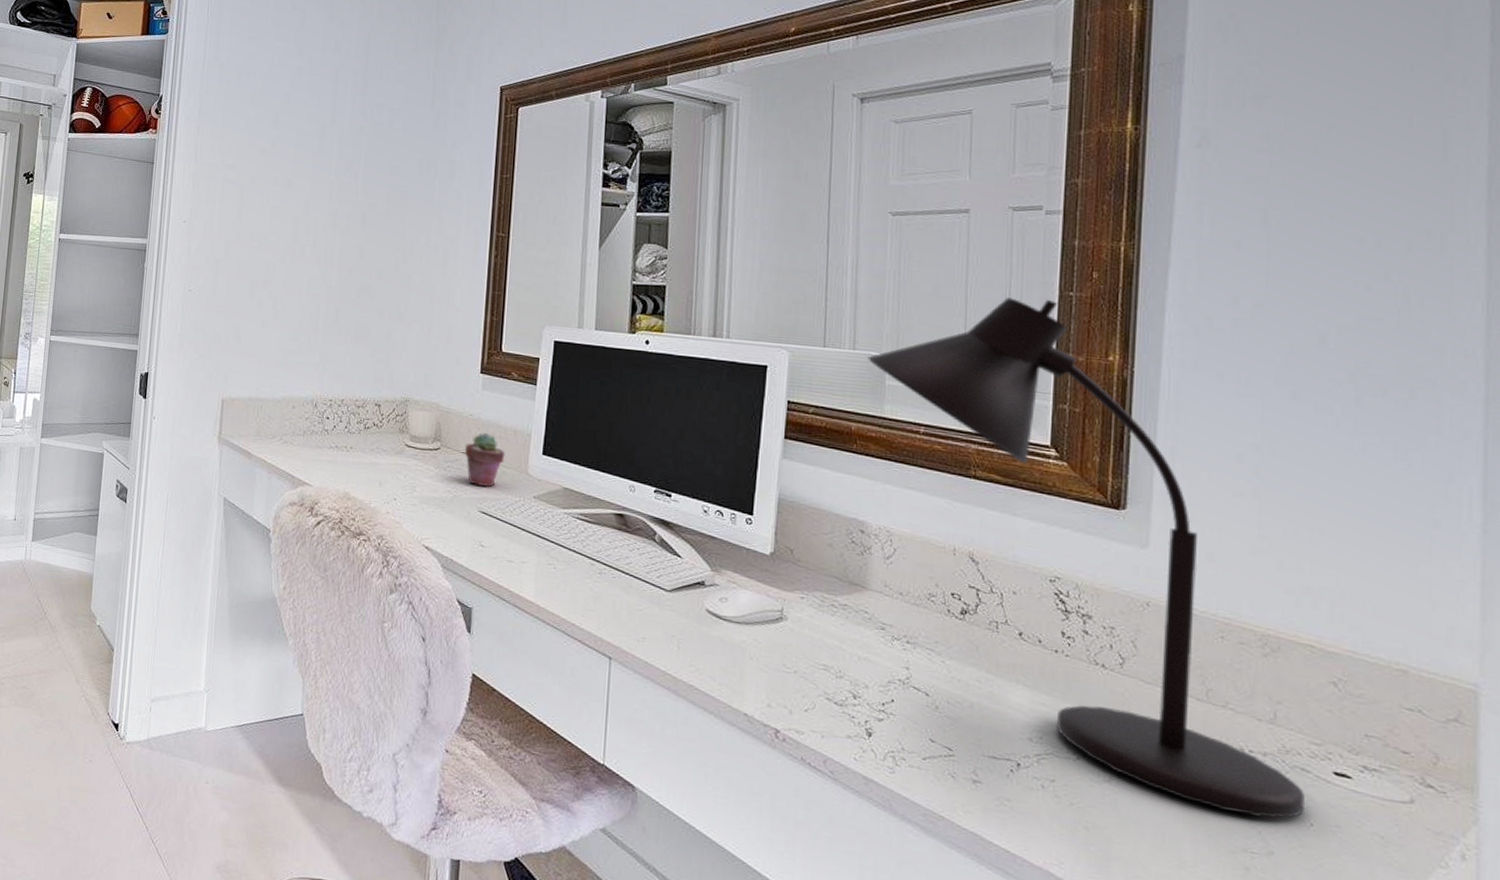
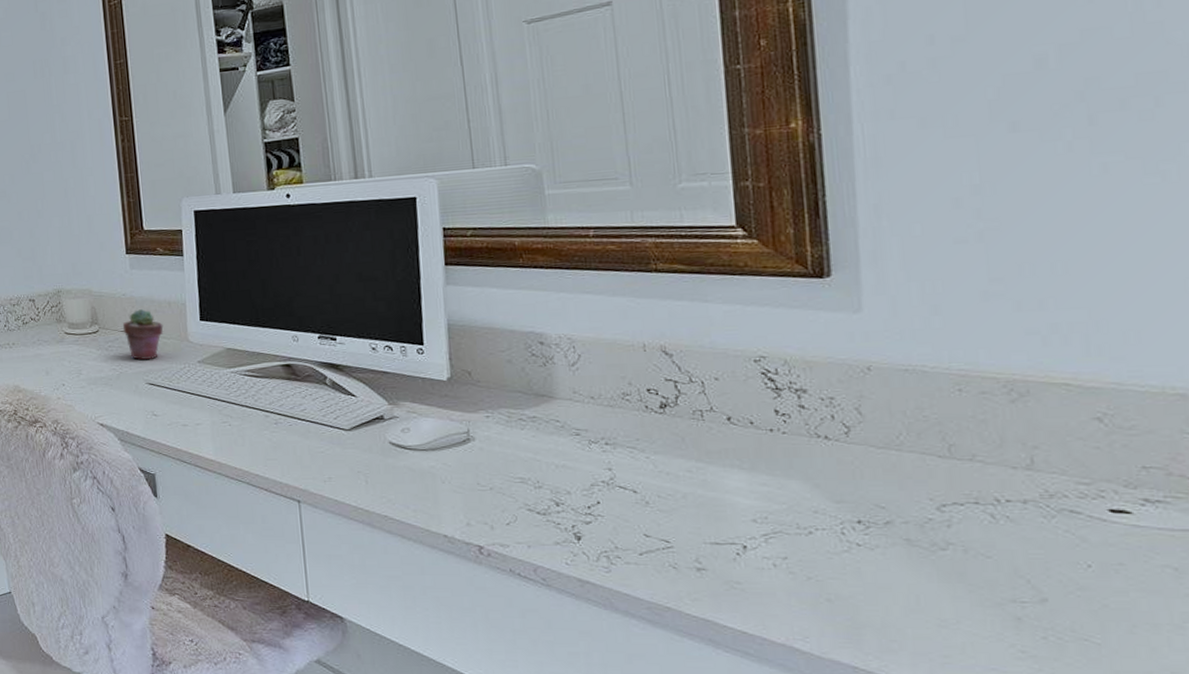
desk lamp: present [868,297,1305,819] -> none [522,77,1079,566]

